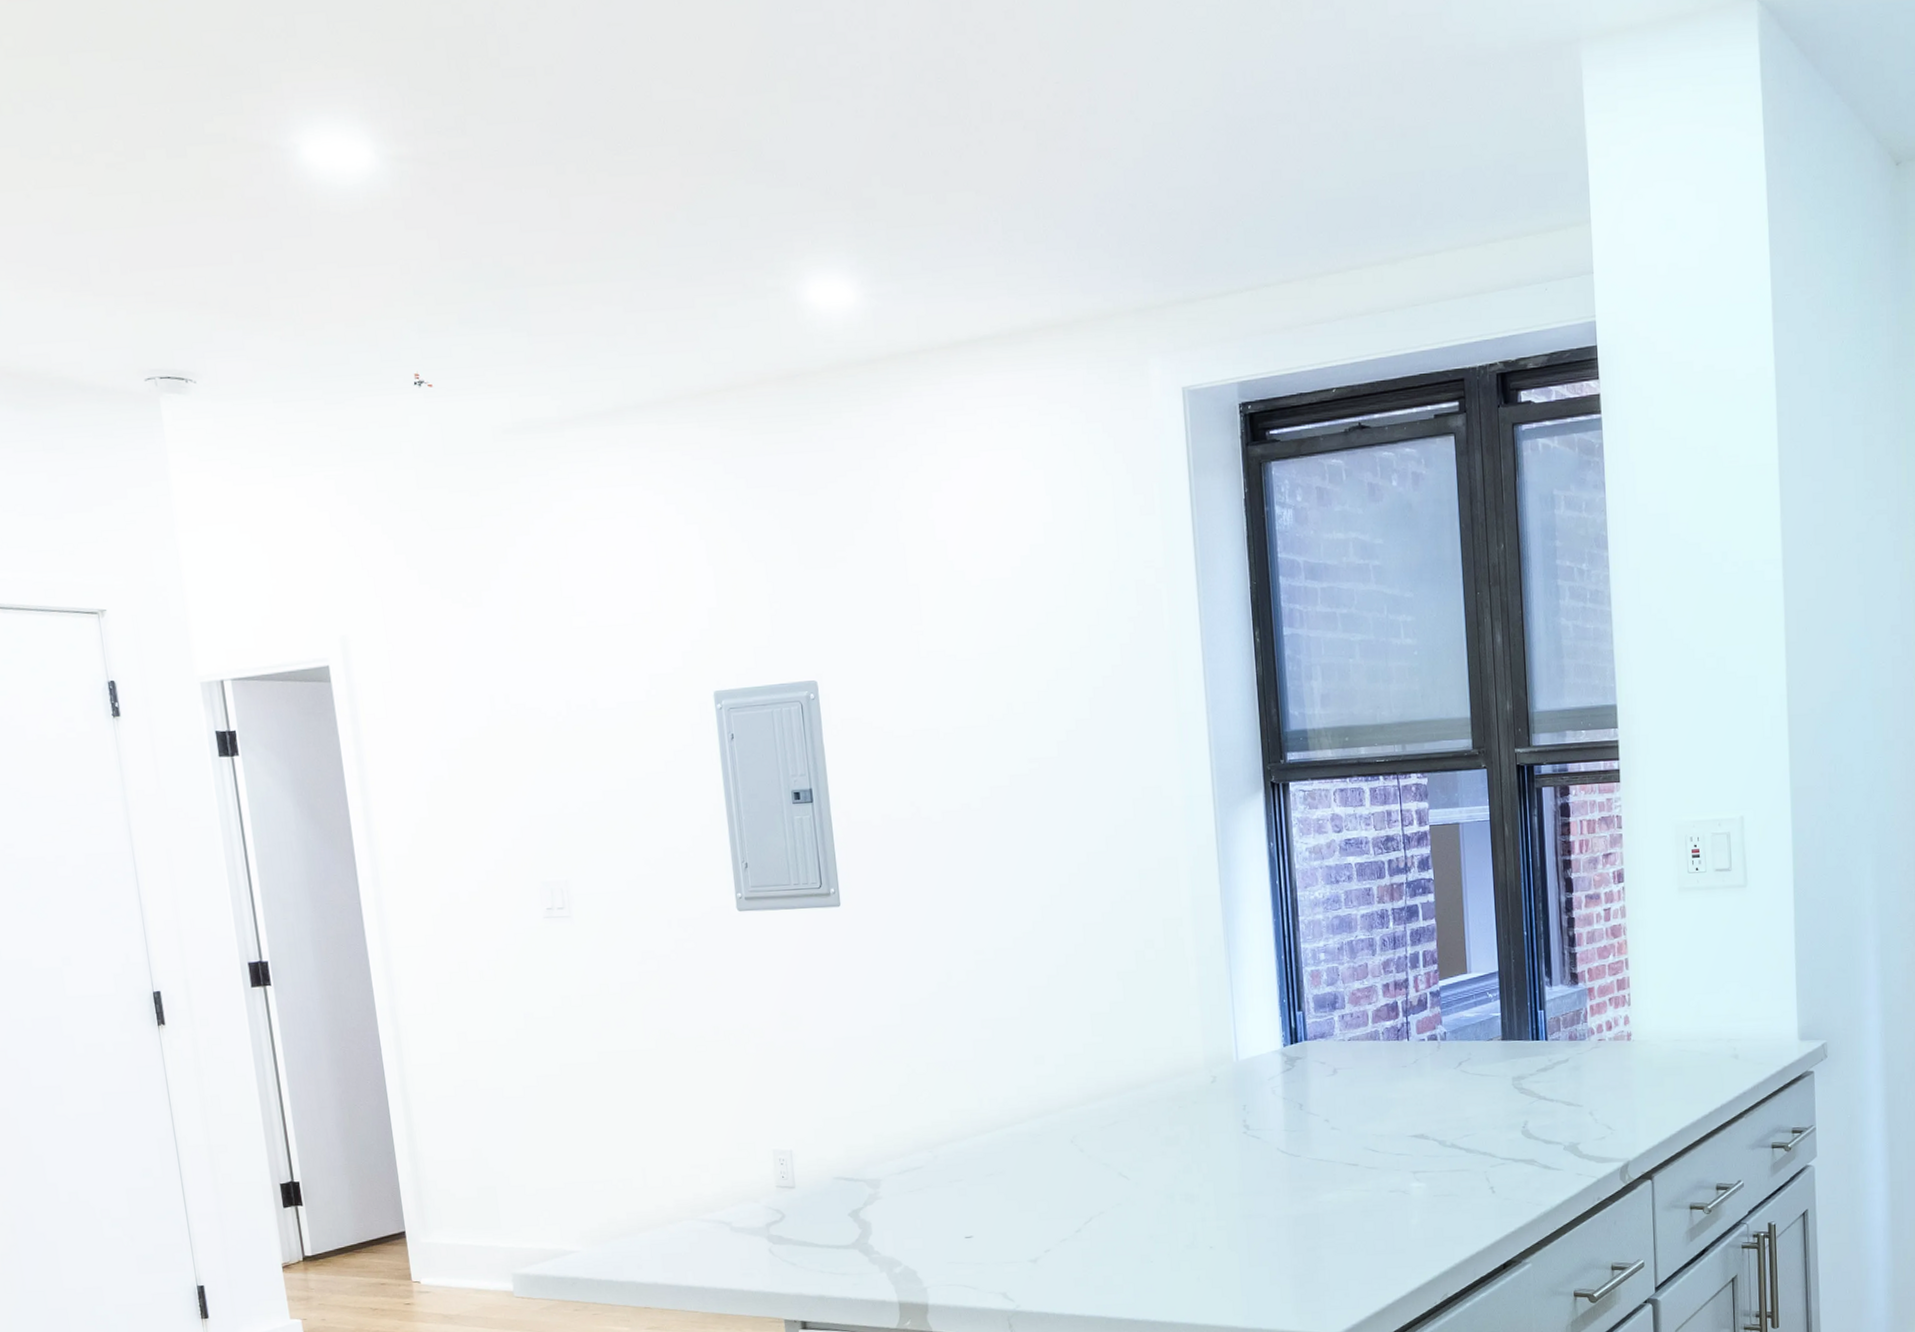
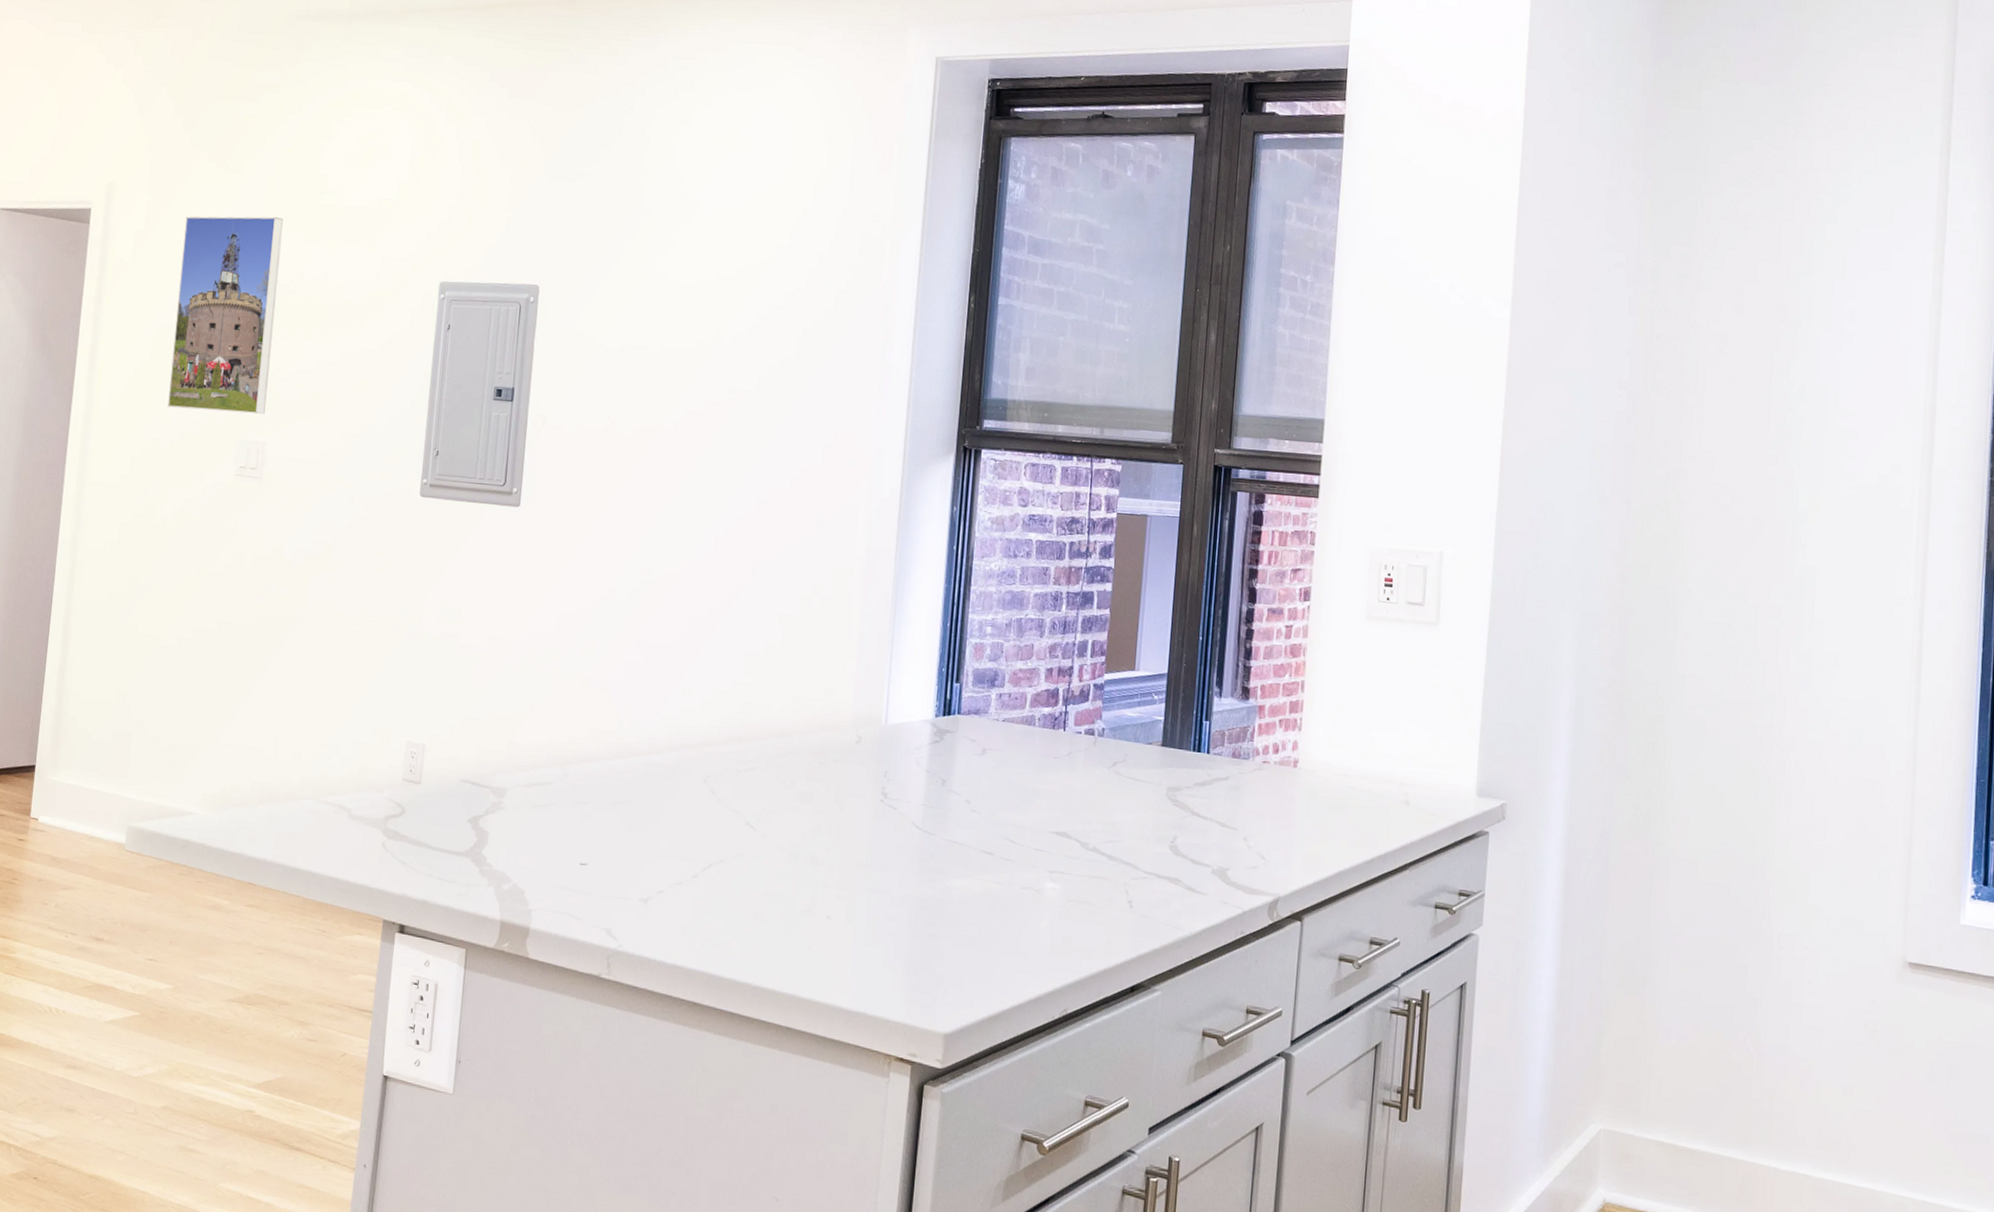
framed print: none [433,647,561,860] -> present [168,216,284,415]

